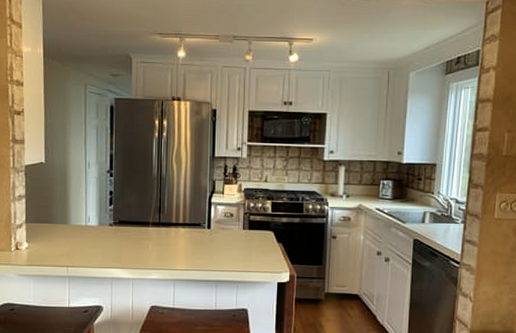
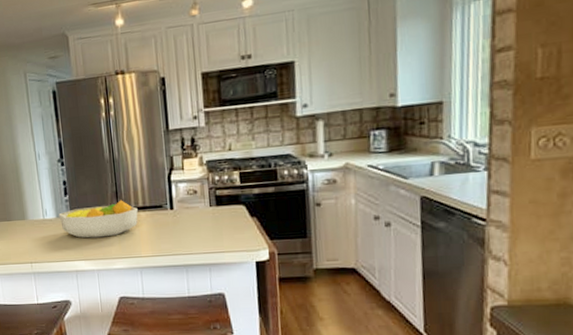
fruit bowl: none [101,215,178,248] -> present [58,200,138,238]

